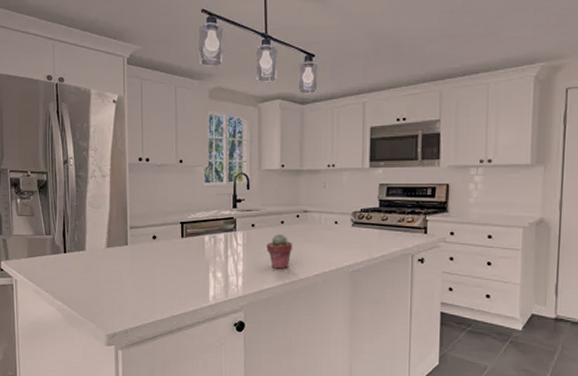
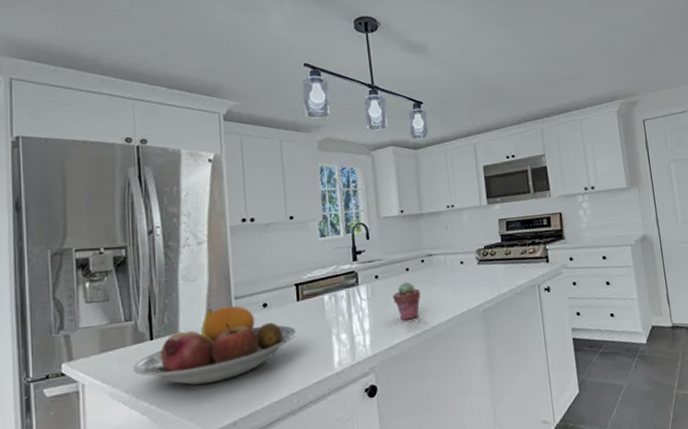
fruit bowl: none [51,234,179,296] -> present [132,306,297,385]

